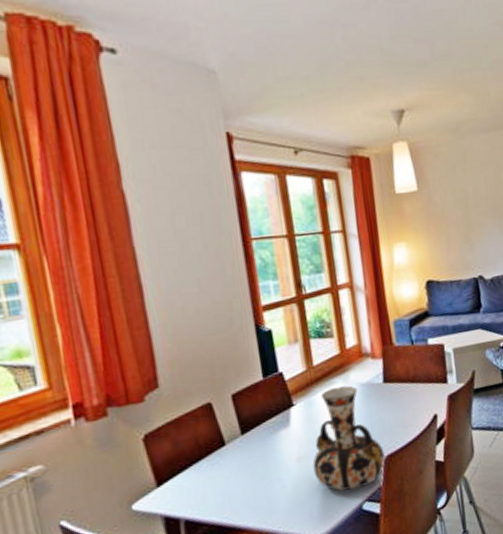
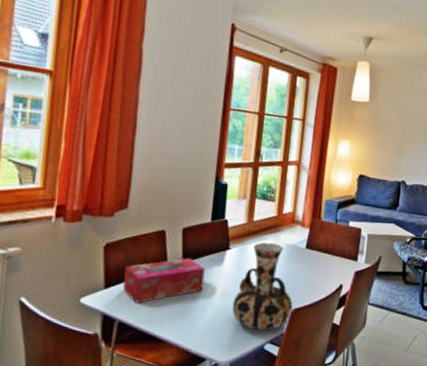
tissue box: none [175,427,275,495] -> present [123,257,205,303]

